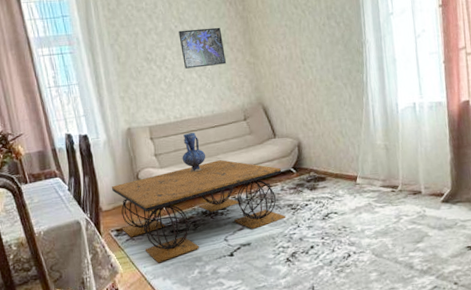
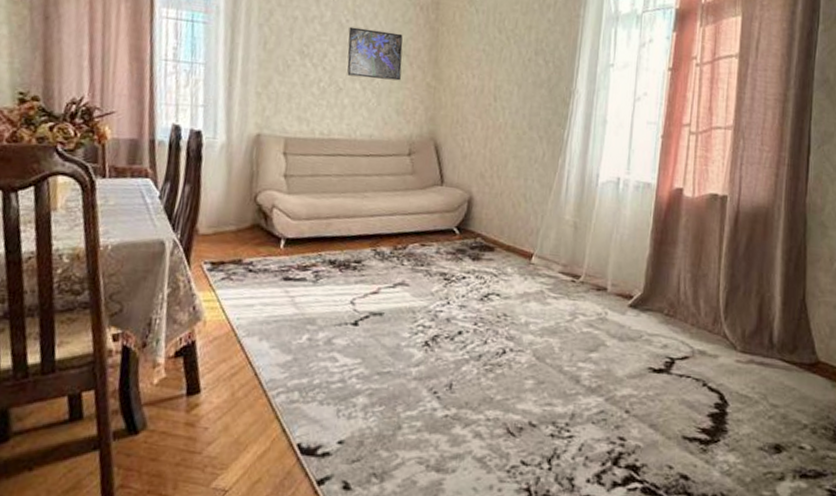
coffee table: present [111,160,286,263] -> none [217,198,442,317]
vase: present [182,132,206,173] -> none [318,156,351,208]

